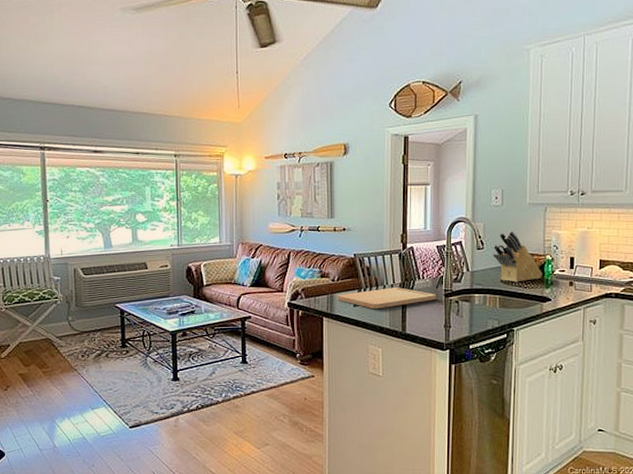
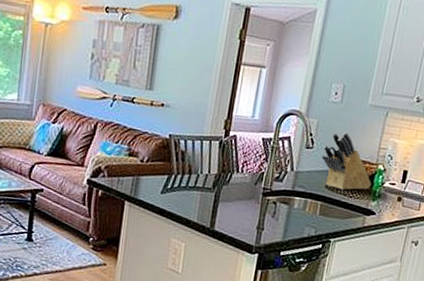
cutting board: present [337,287,436,309] -> none [143,177,254,200]

